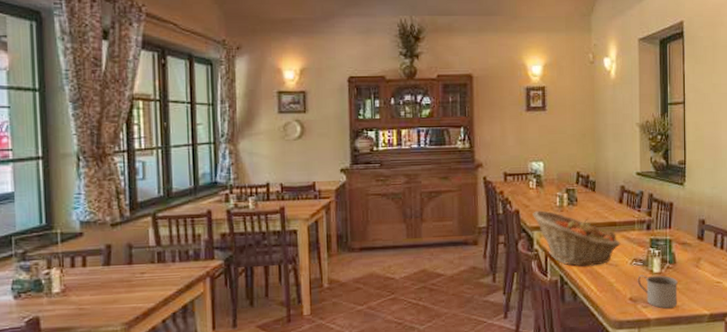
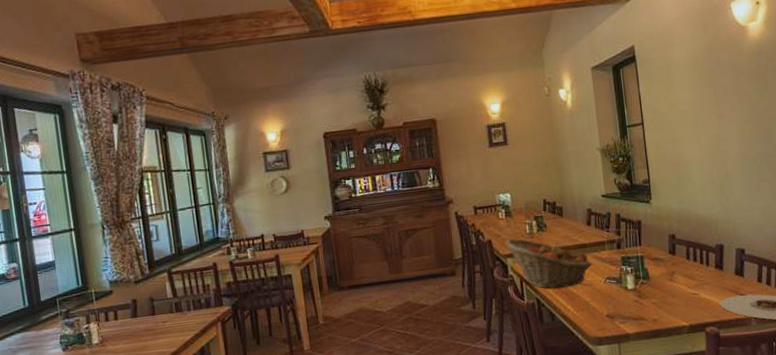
mug: present [637,275,678,309] -> none [612,291,655,323]

